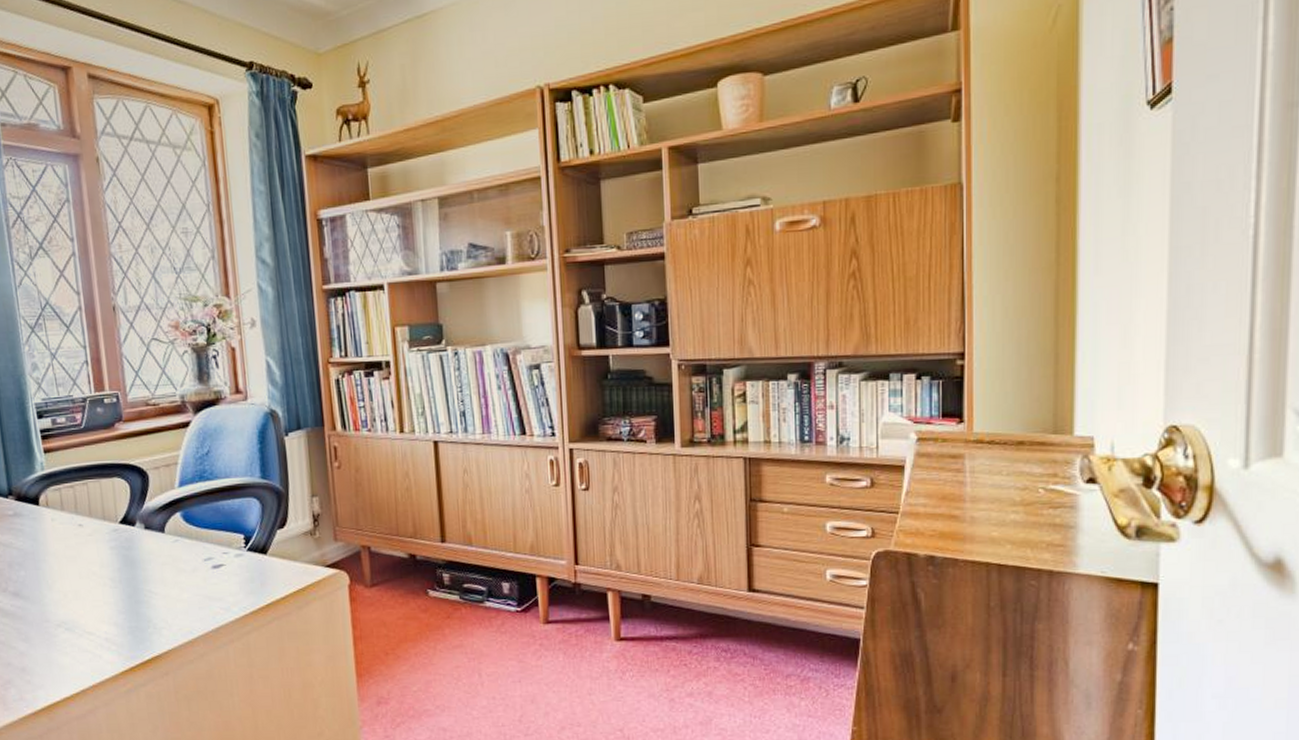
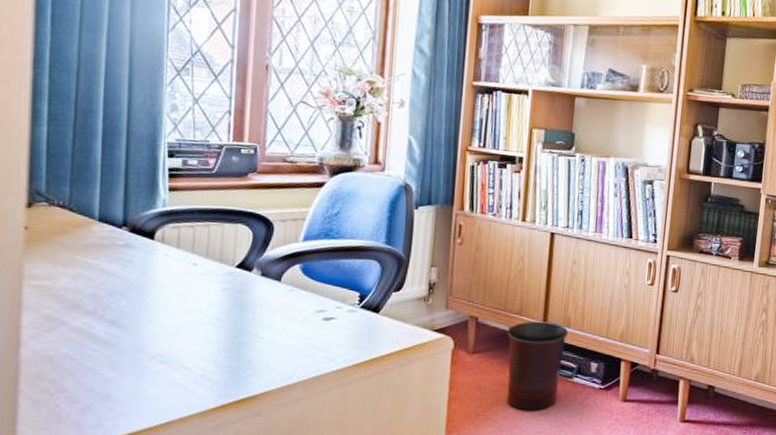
waste bin: none [403,542,472,645] -> present [506,321,569,411]

